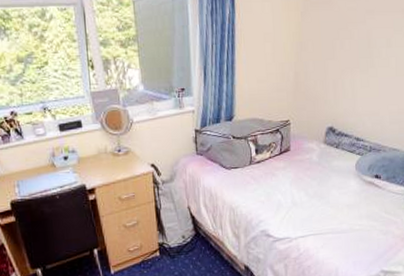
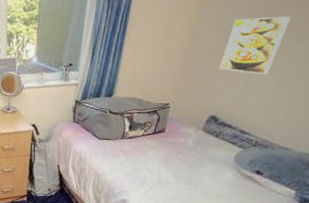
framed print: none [327,23,379,81] -> present [219,16,292,75]

